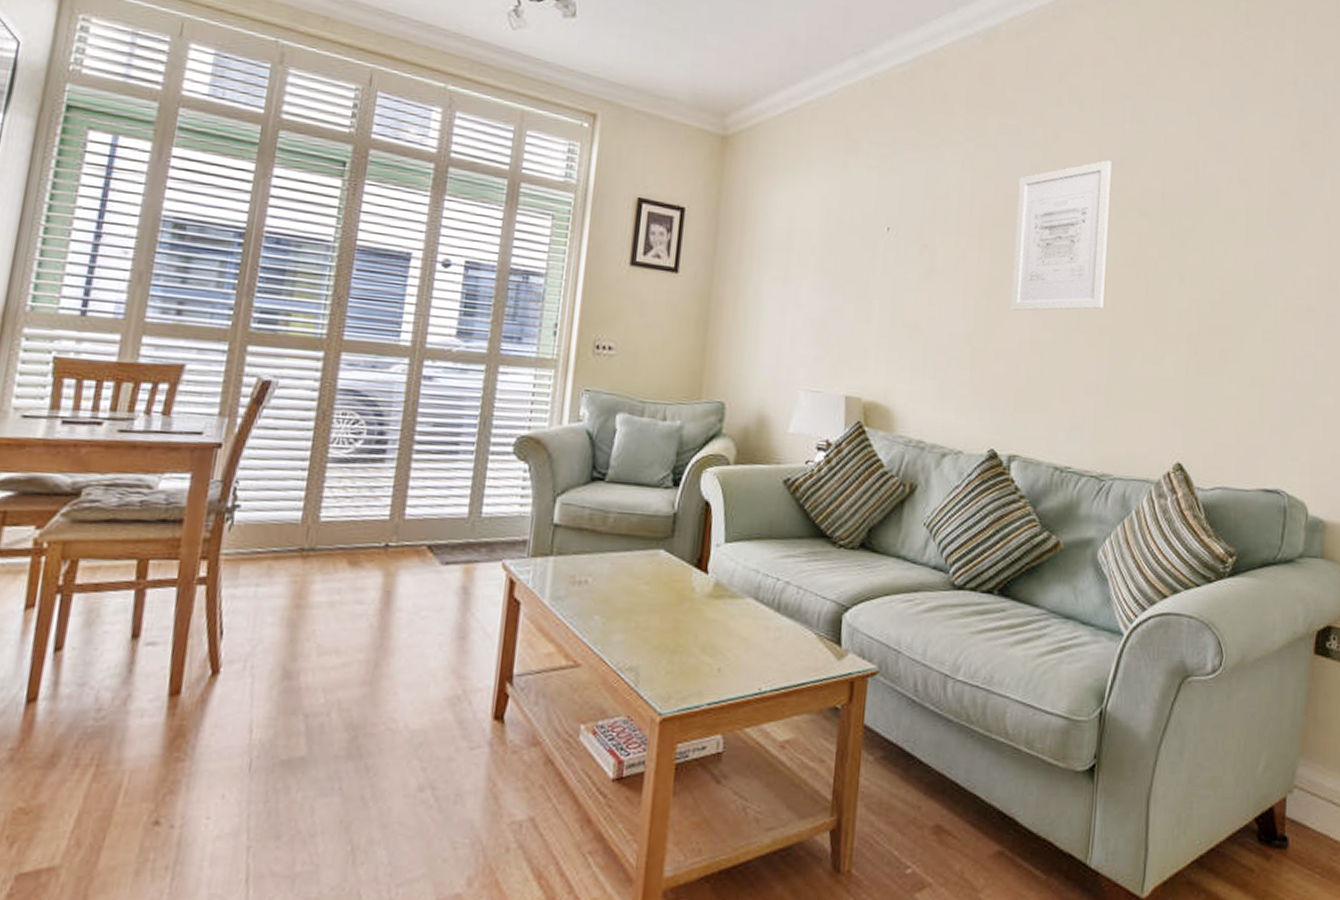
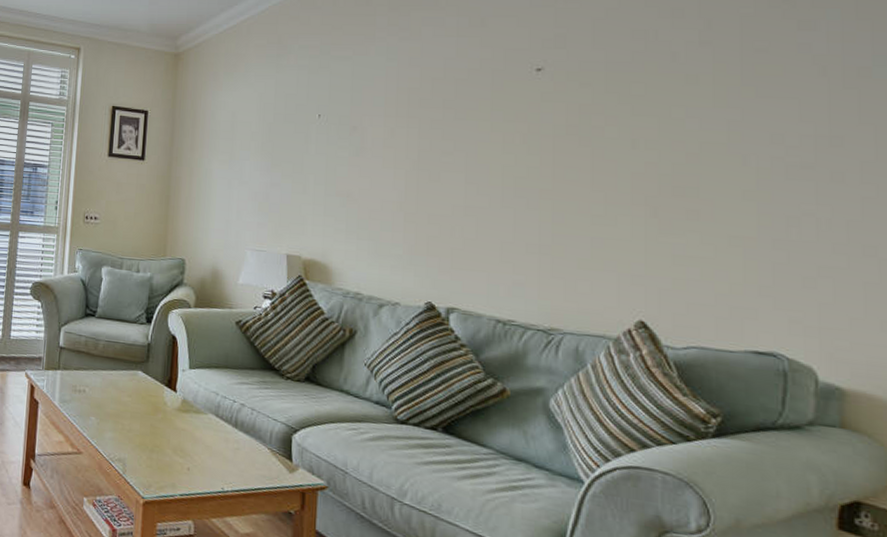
wall art: present [1010,160,1112,311] -> none [442,38,545,180]

